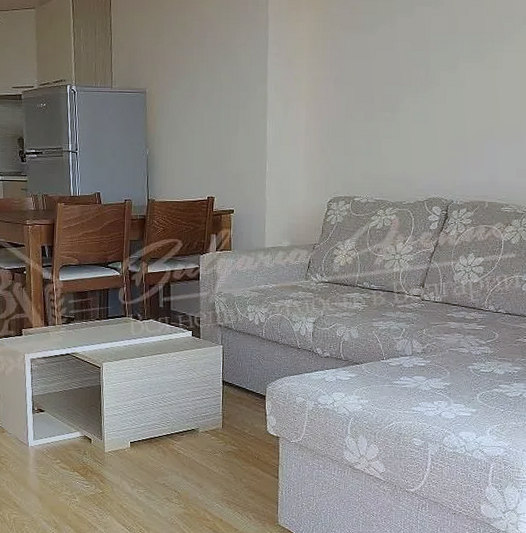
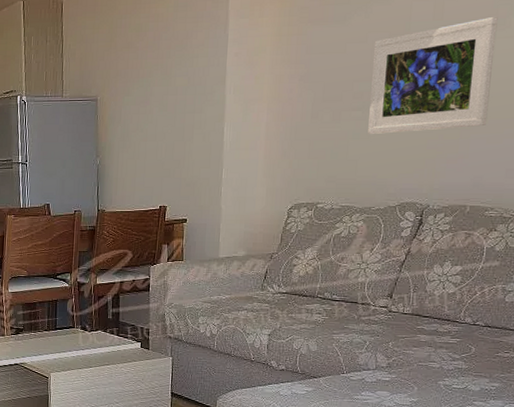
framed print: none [397,33,504,134] -> present [368,17,498,134]

